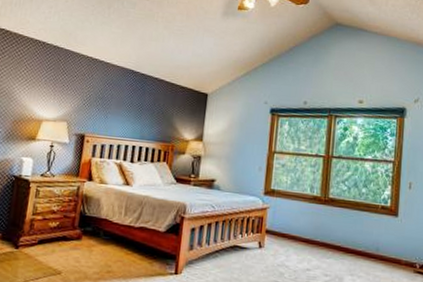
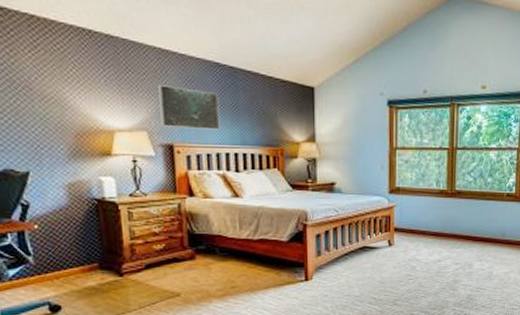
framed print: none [79,86,129,125] -> present [158,85,221,130]

